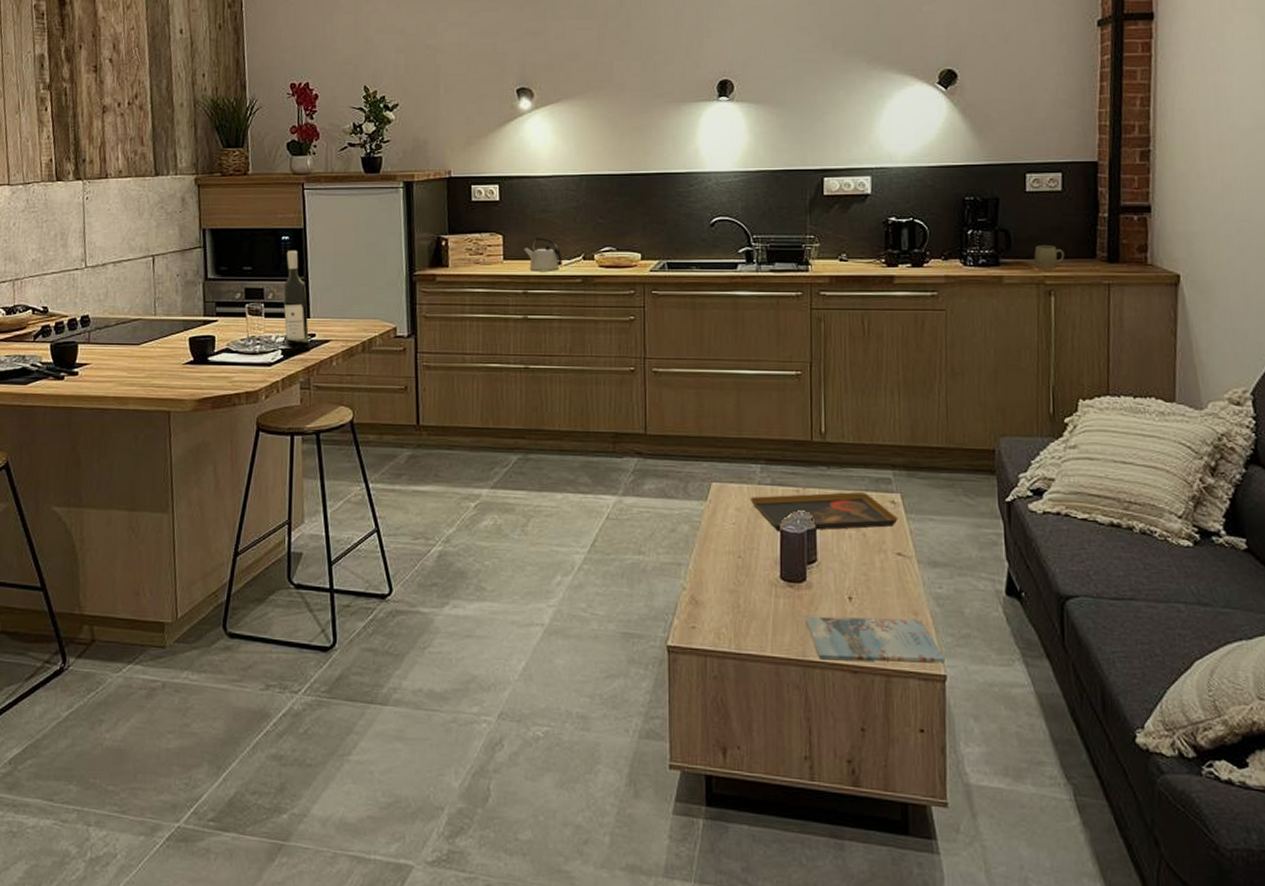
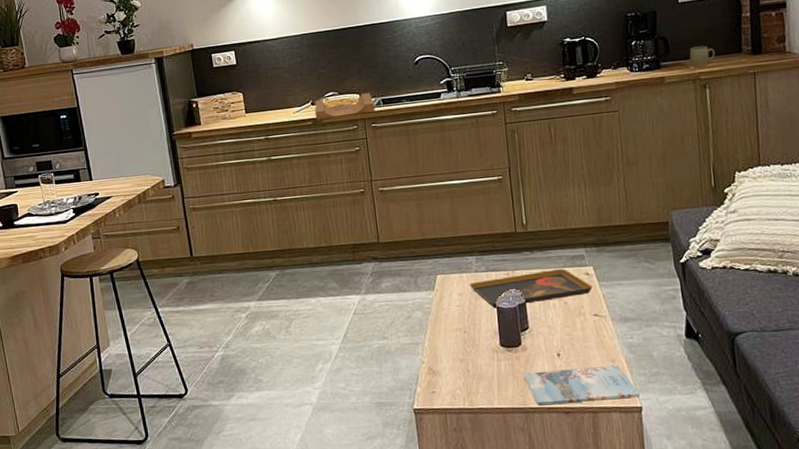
bottle: present [283,250,310,349] -> none [66,125,95,207]
kettle: present [524,237,562,273] -> none [261,90,295,120]
cutting board: none [586,252,658,278] -> present [314,92,375,120]

